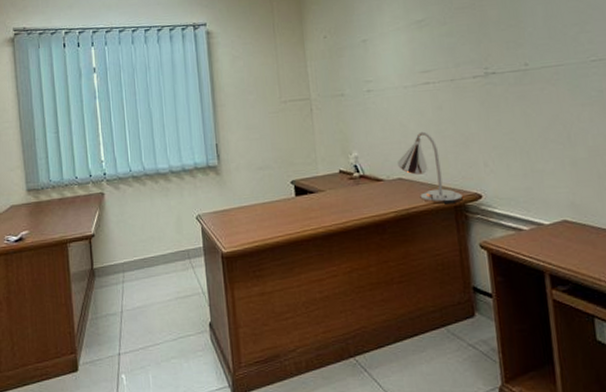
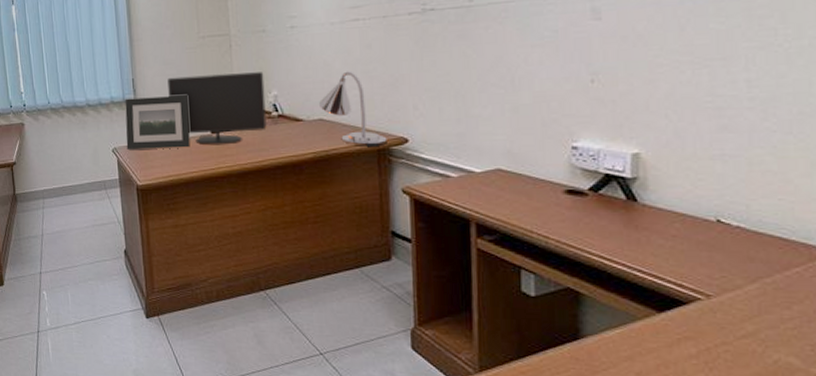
picture frame: none [208,159,275,216] -> present [125,95,190,150]
monitor: none [251,134,349,209] -> present [167,72,267,146]

